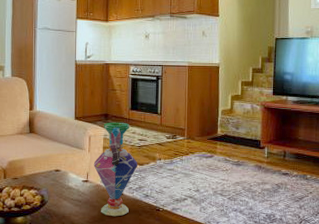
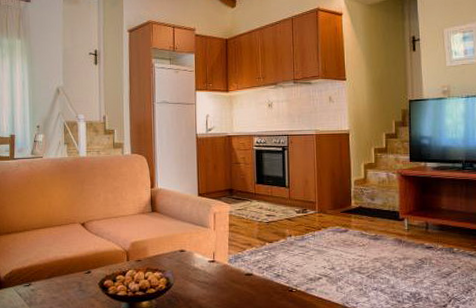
vase: present [93,122,138,217] -> none [219,197,267,299]

